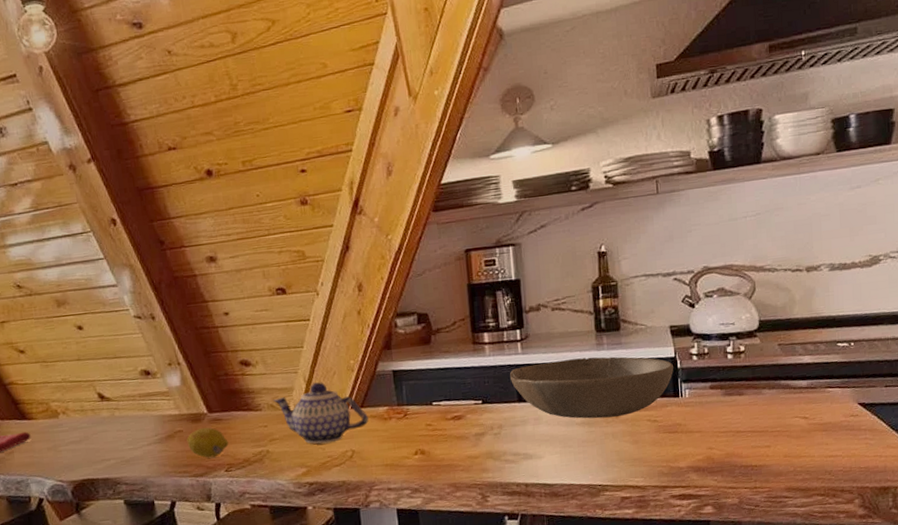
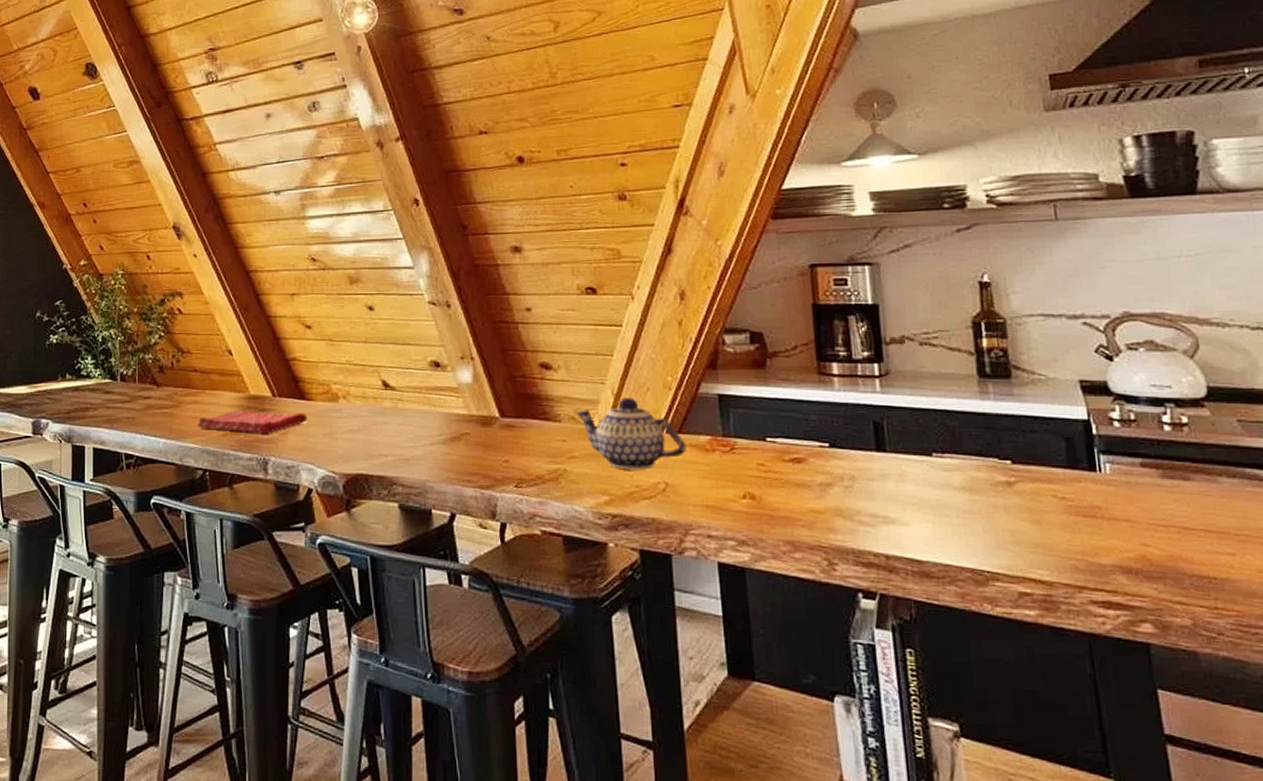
fruit: present [186,427,229,458] -> none [474,432,521,469]
bowl: present [510,356,673,419] -> none [865,407,1087,486]

